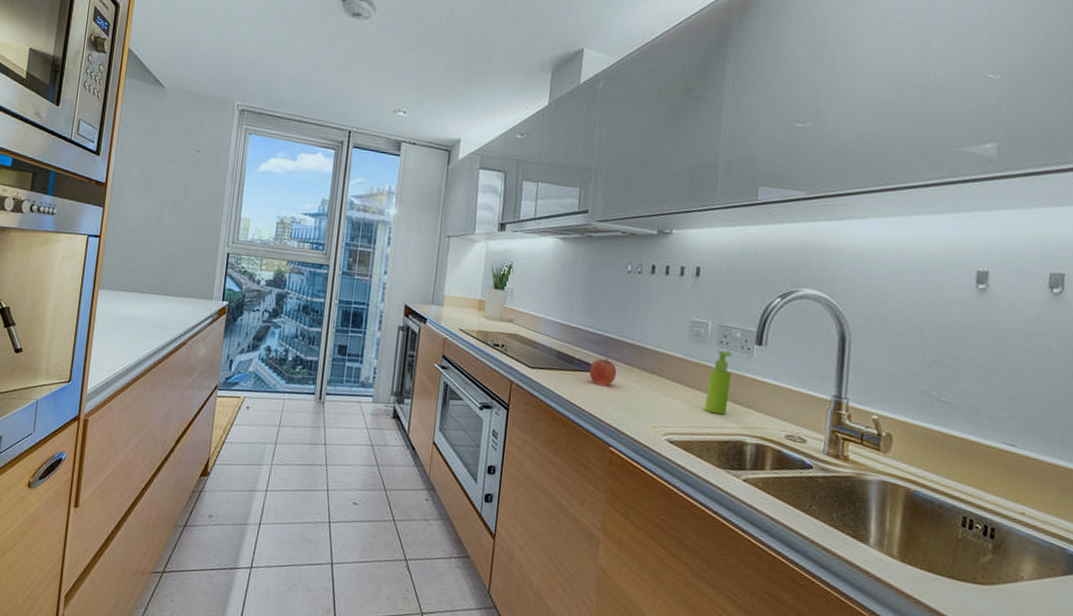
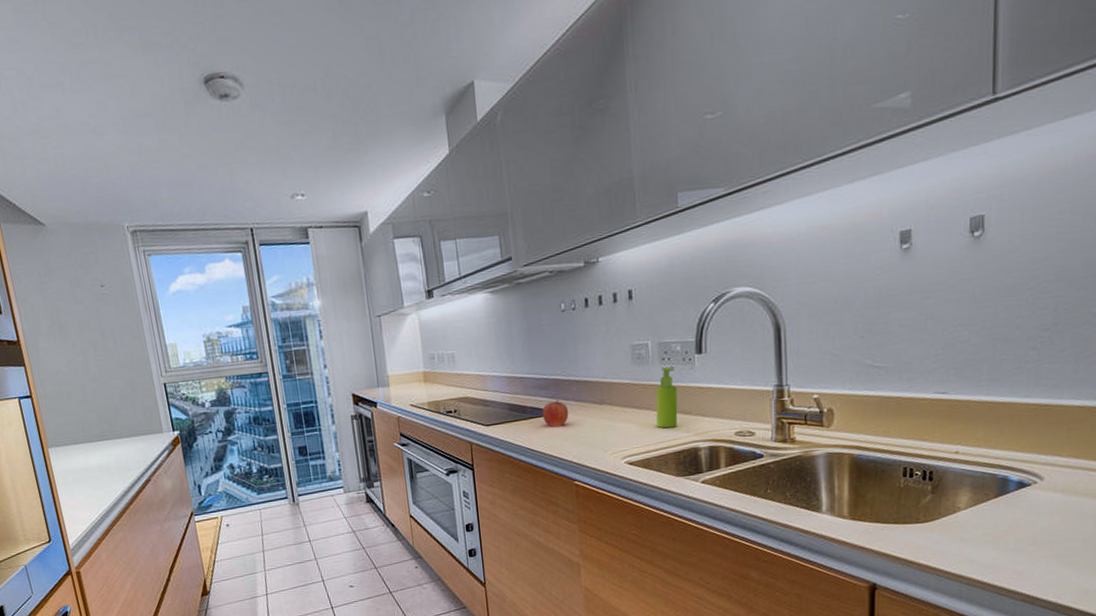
planter: present [484,261,515,323] -> none [427,326,462,390]

